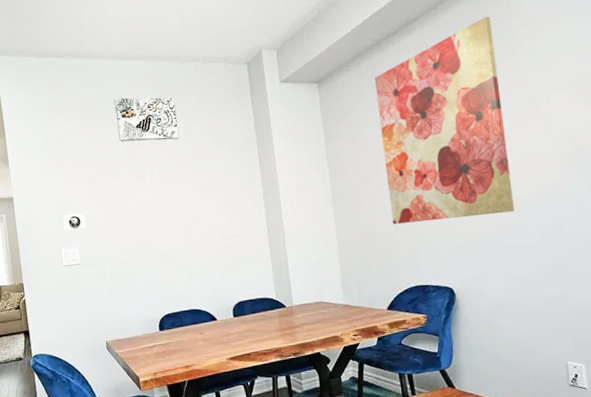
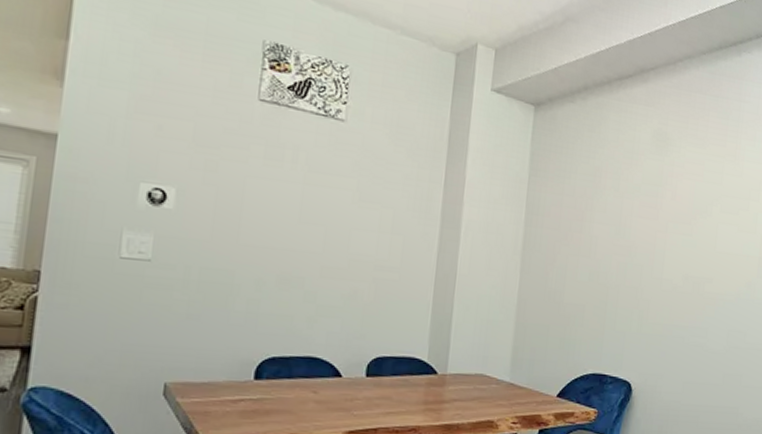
wall art: present [375,16,514,224] -> none [583,90,723,308]

